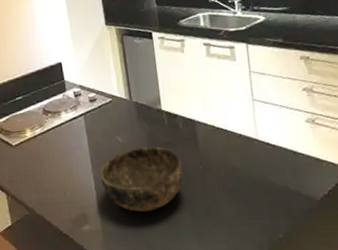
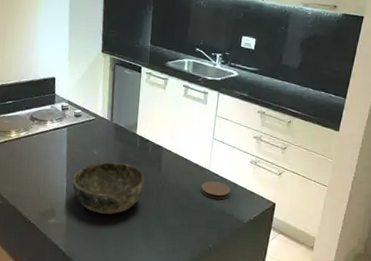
coaster: none [252,151,291,175] -> present [201,181,231,200]

